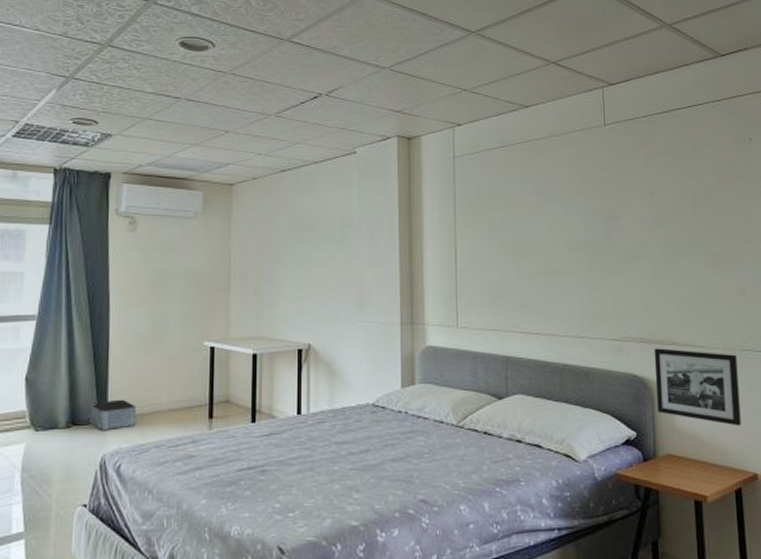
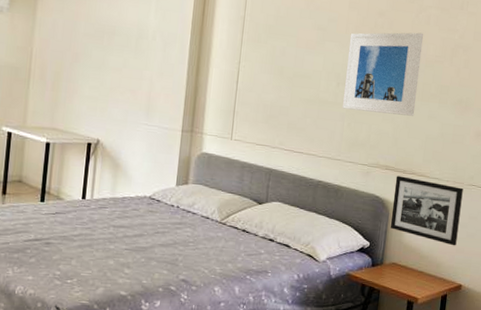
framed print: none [574,183,663,278] -> present [343,32,424,116]

